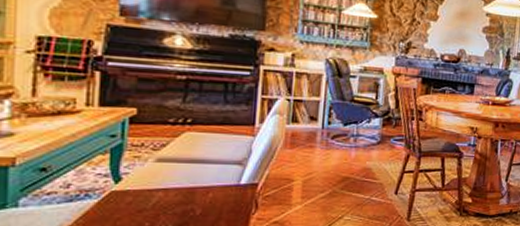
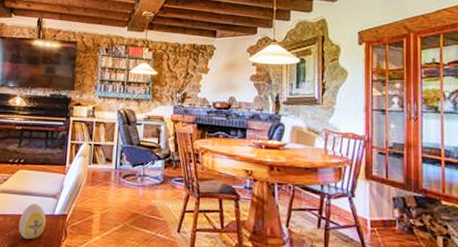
decorative egg: none [188,173,228,215] -> present [19,203,46,239]

